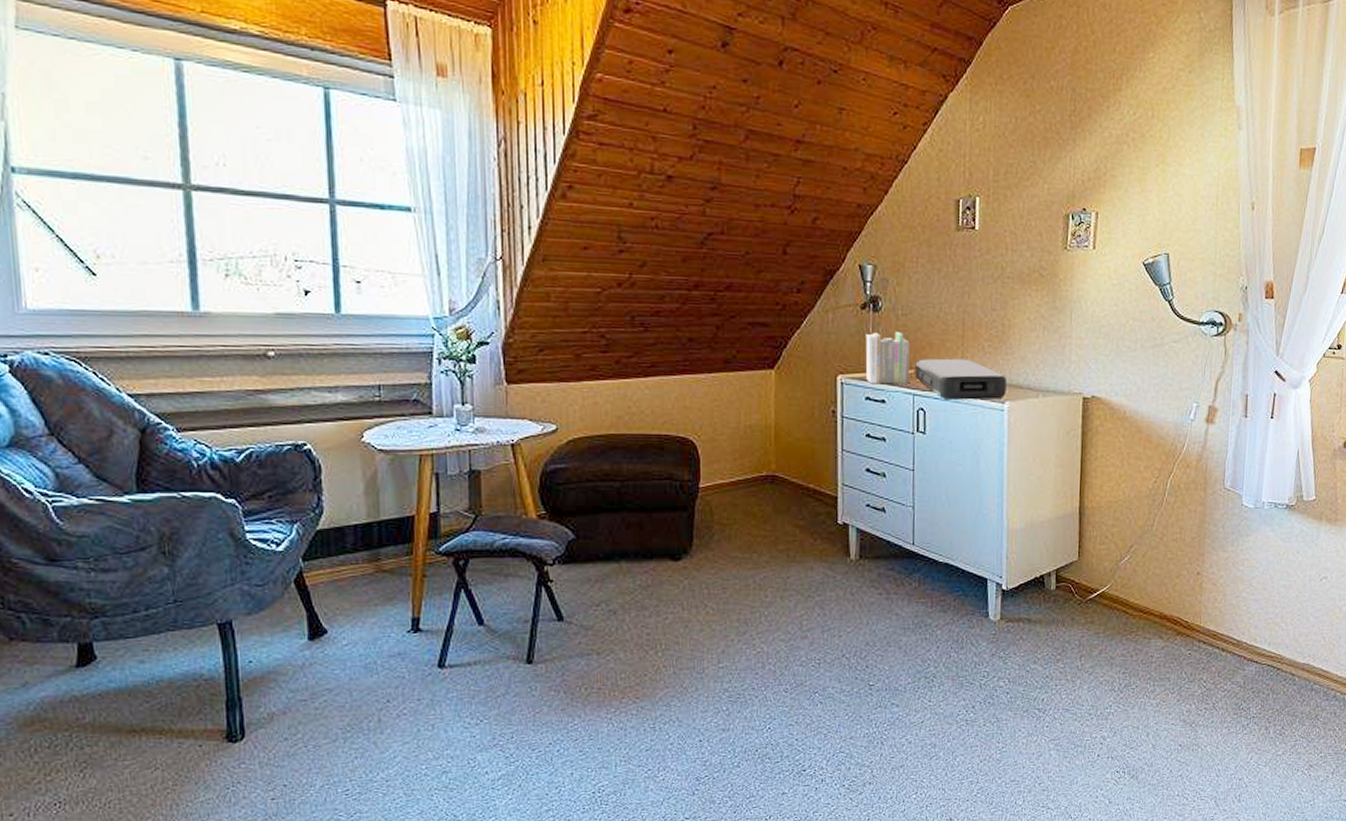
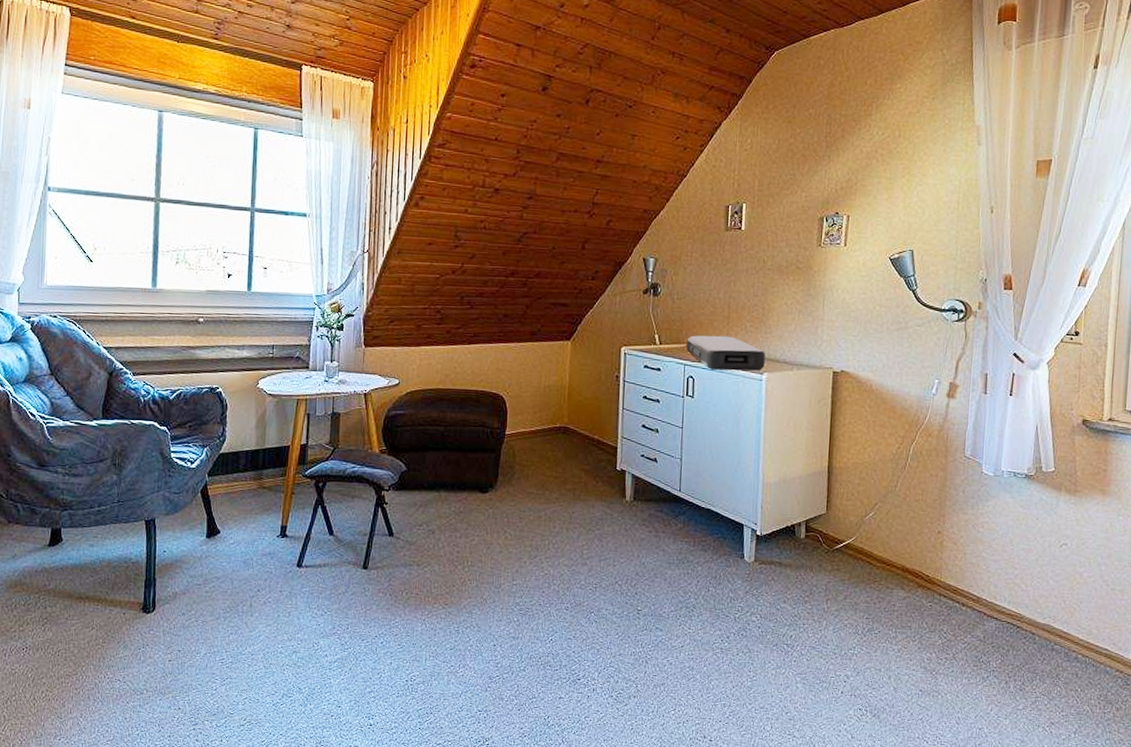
books: present [865,331,910,384] -> none [645,312,683,356]

